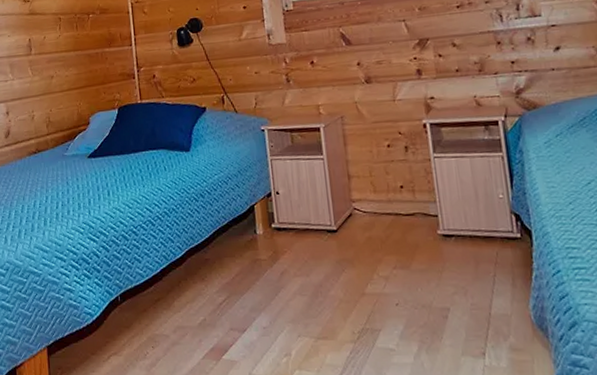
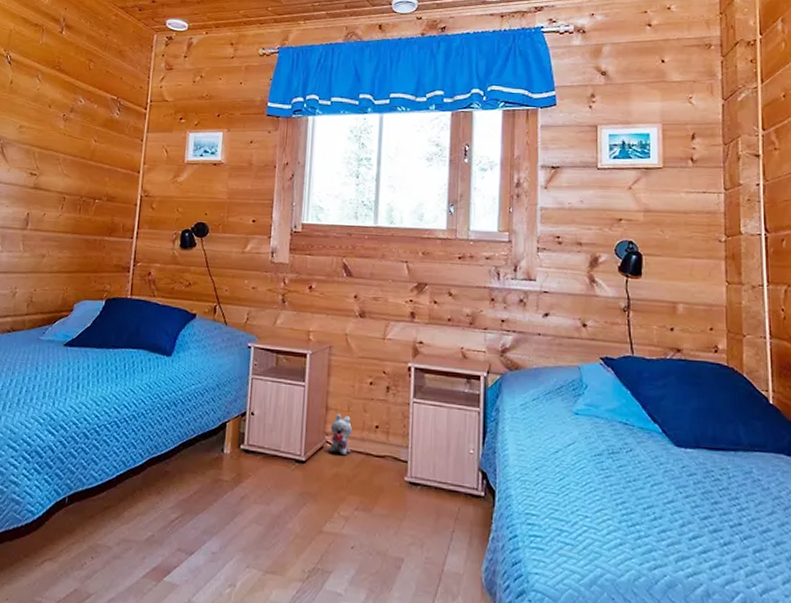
plush toy: none [355,180,380,219] -> present [329,414,352,456]

